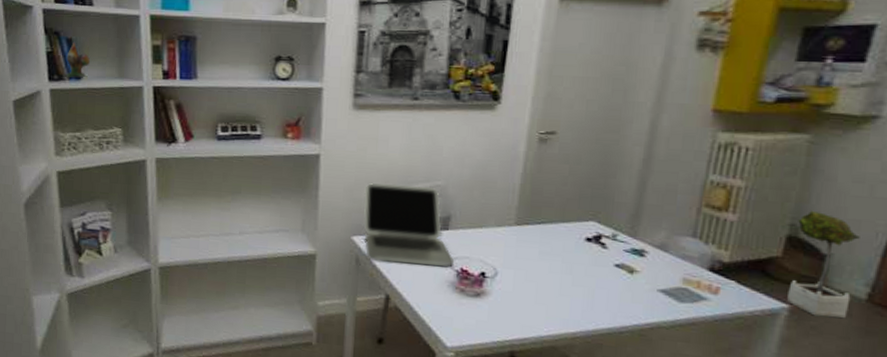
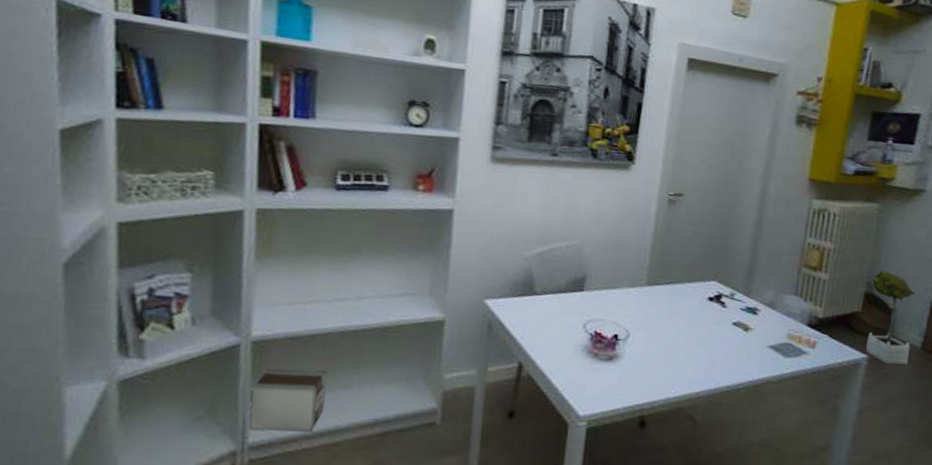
figurine: present [66,43,91,78] -> none [142,64,178,107]
box: none [161,290,219,343] -> present [250,369,327,432]
laptop: present [363,182,455,267] -> none [497,241,589,330]

